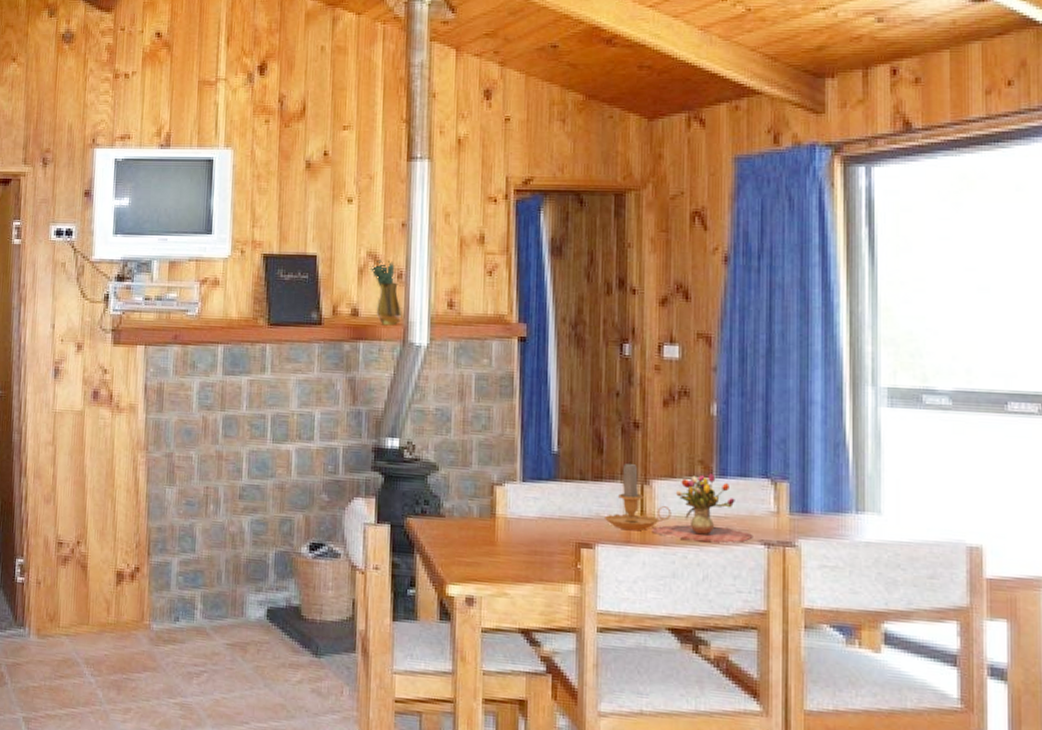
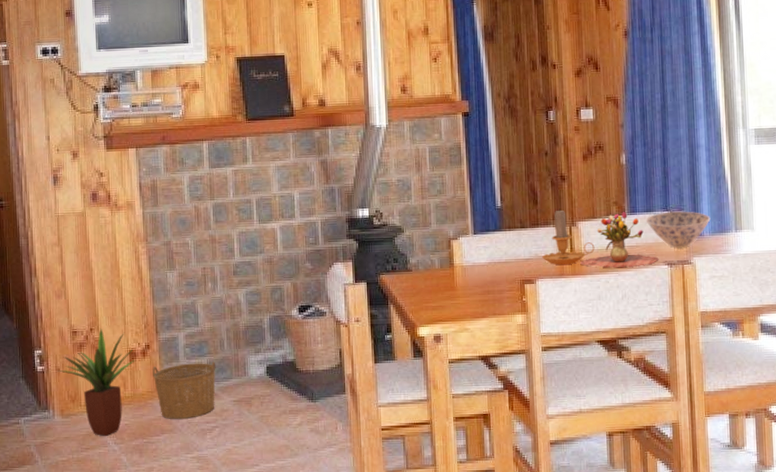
potted plant: none [38,542,122,665] -> present [58,328,135,436]
basket: none [140,593,211,658] -> present [152,361,216,419]
vase: present [371,260,401,326] -> none [333,55,362,112]
bowl: none [738,479,824,526] -> present [645,211,711,248]

